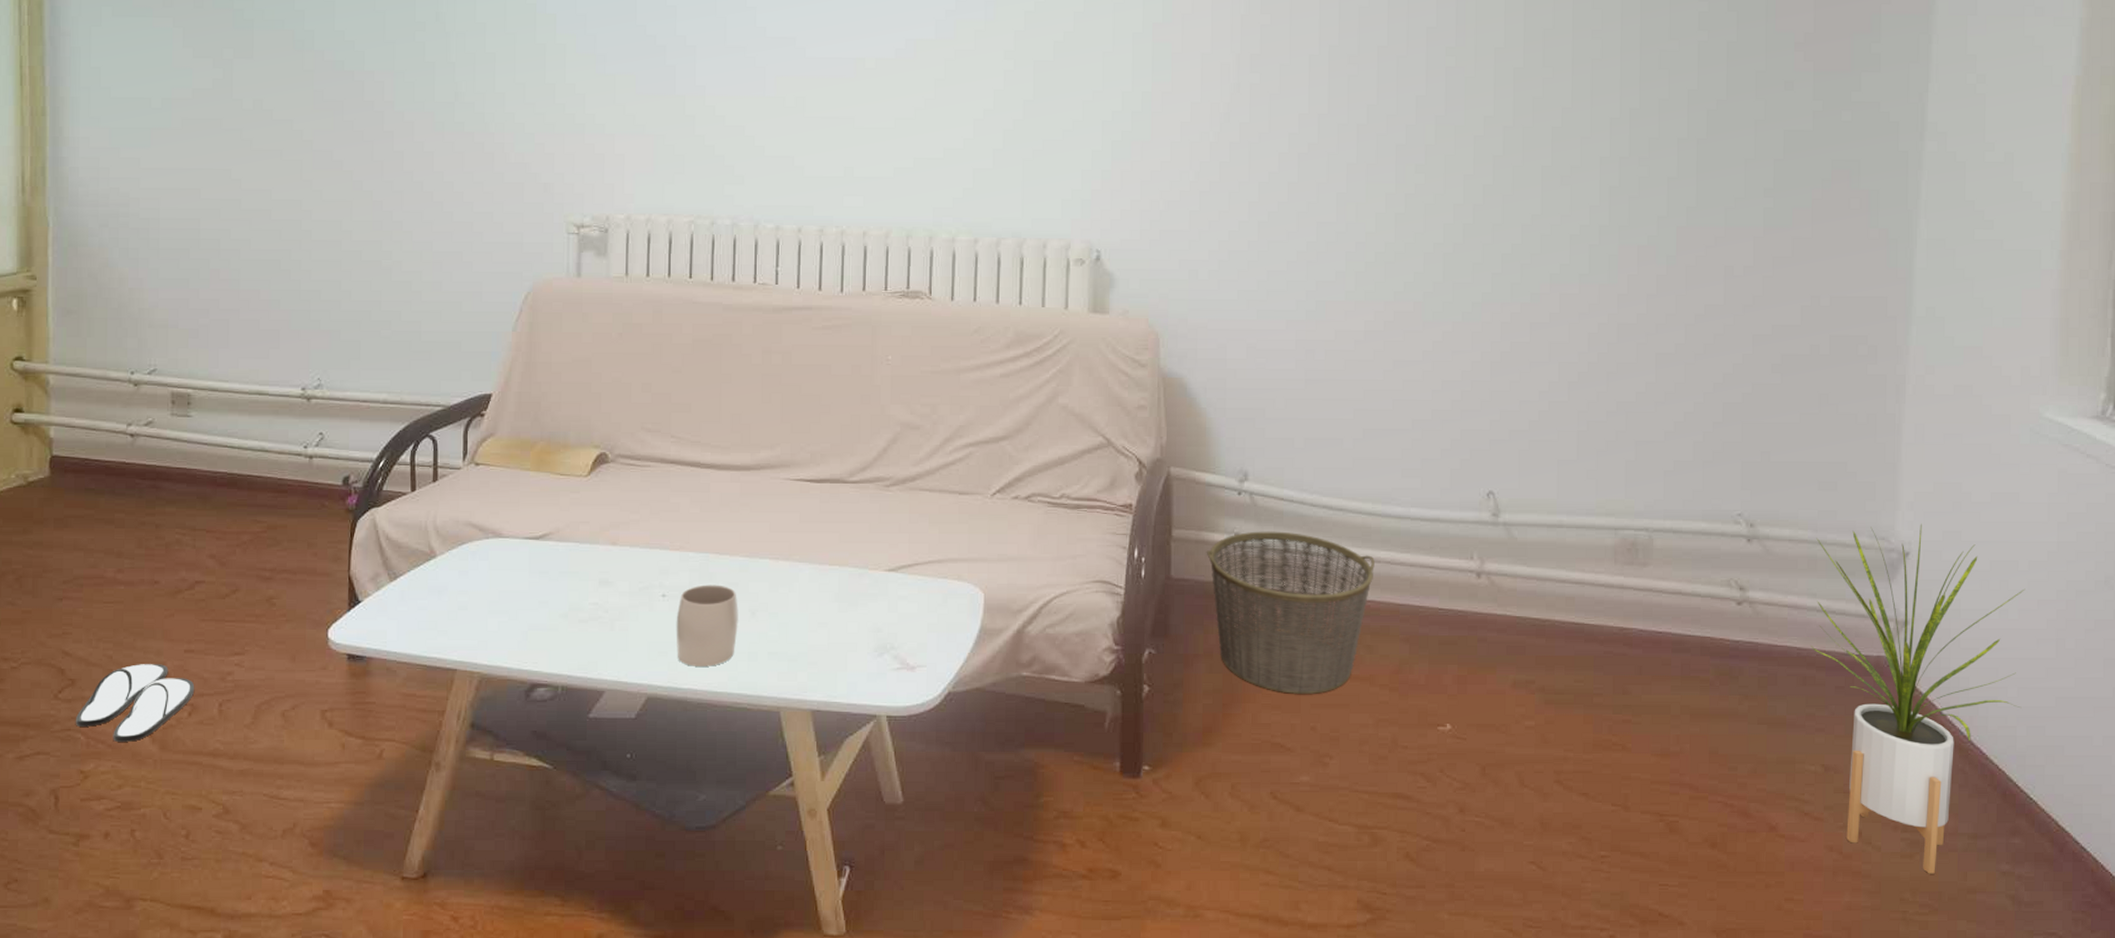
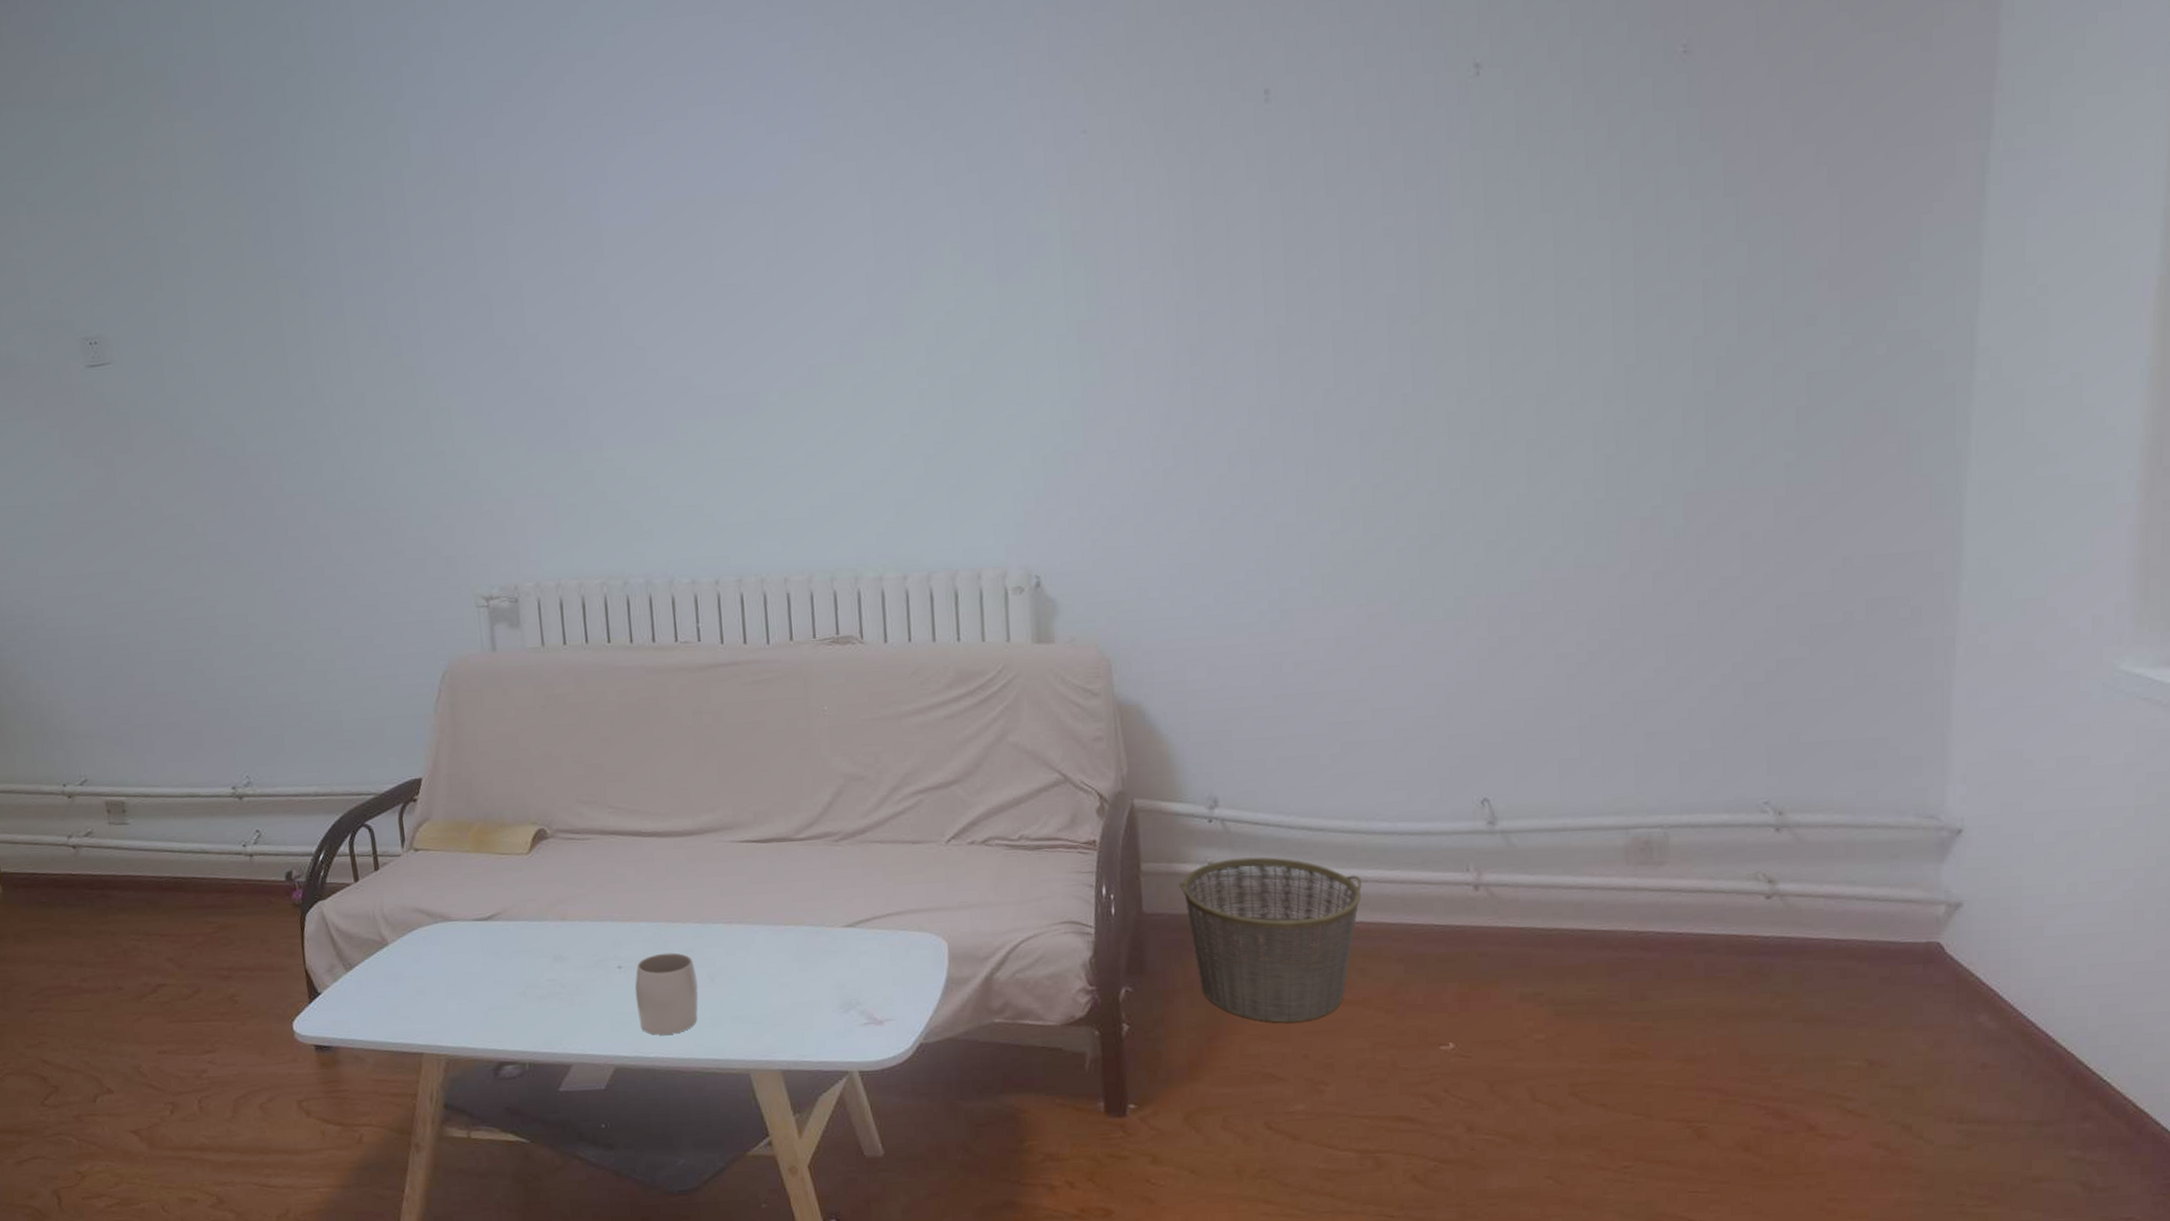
slippers: present [75,664,195,742] -> none [64,1066,173,1142]
house plant: present [1810,523,2025,874] -> none [1850,797,2098,1165]

